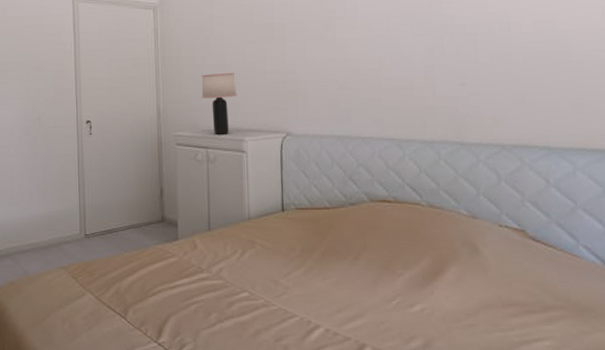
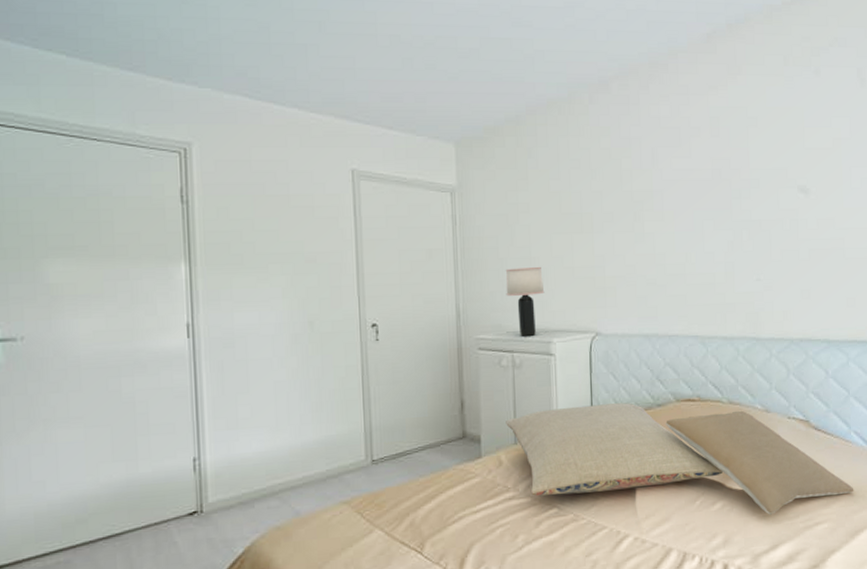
pillow: none [200,200,422,282] -> present [506,403,723,497]
pillow: none [359,214,584,324] -> present [665,410,854,515]

